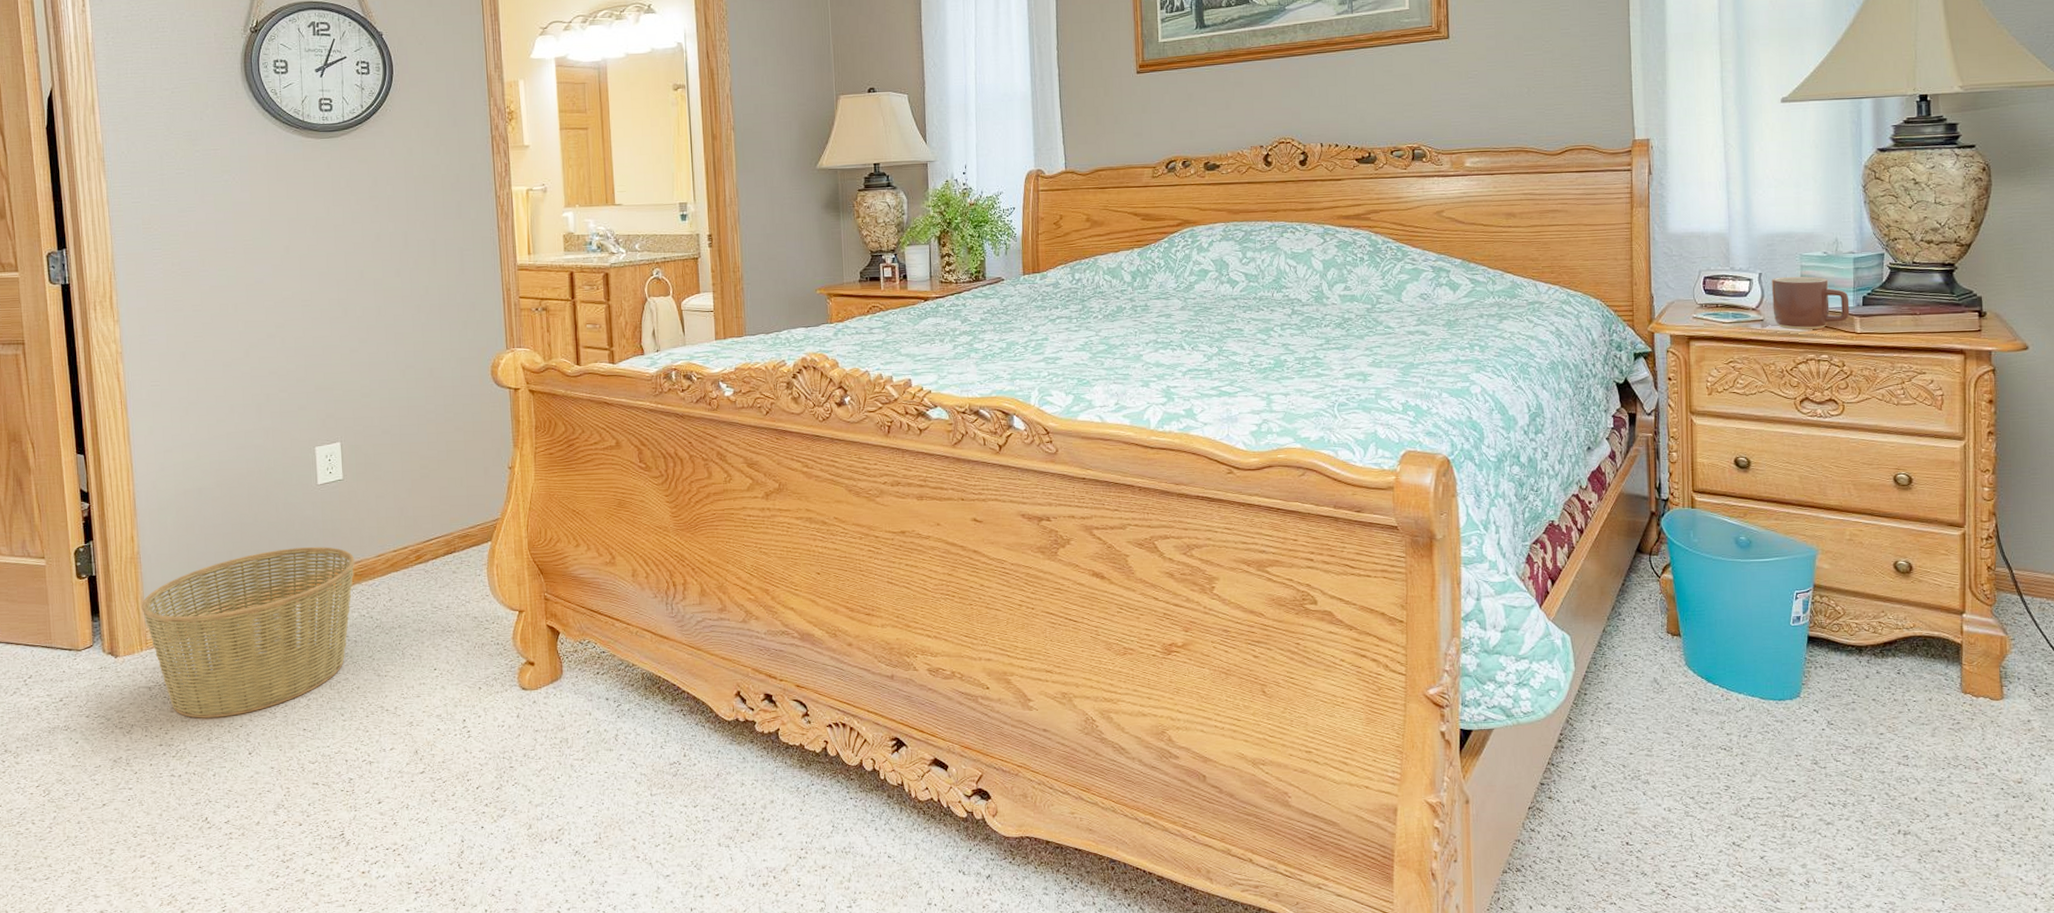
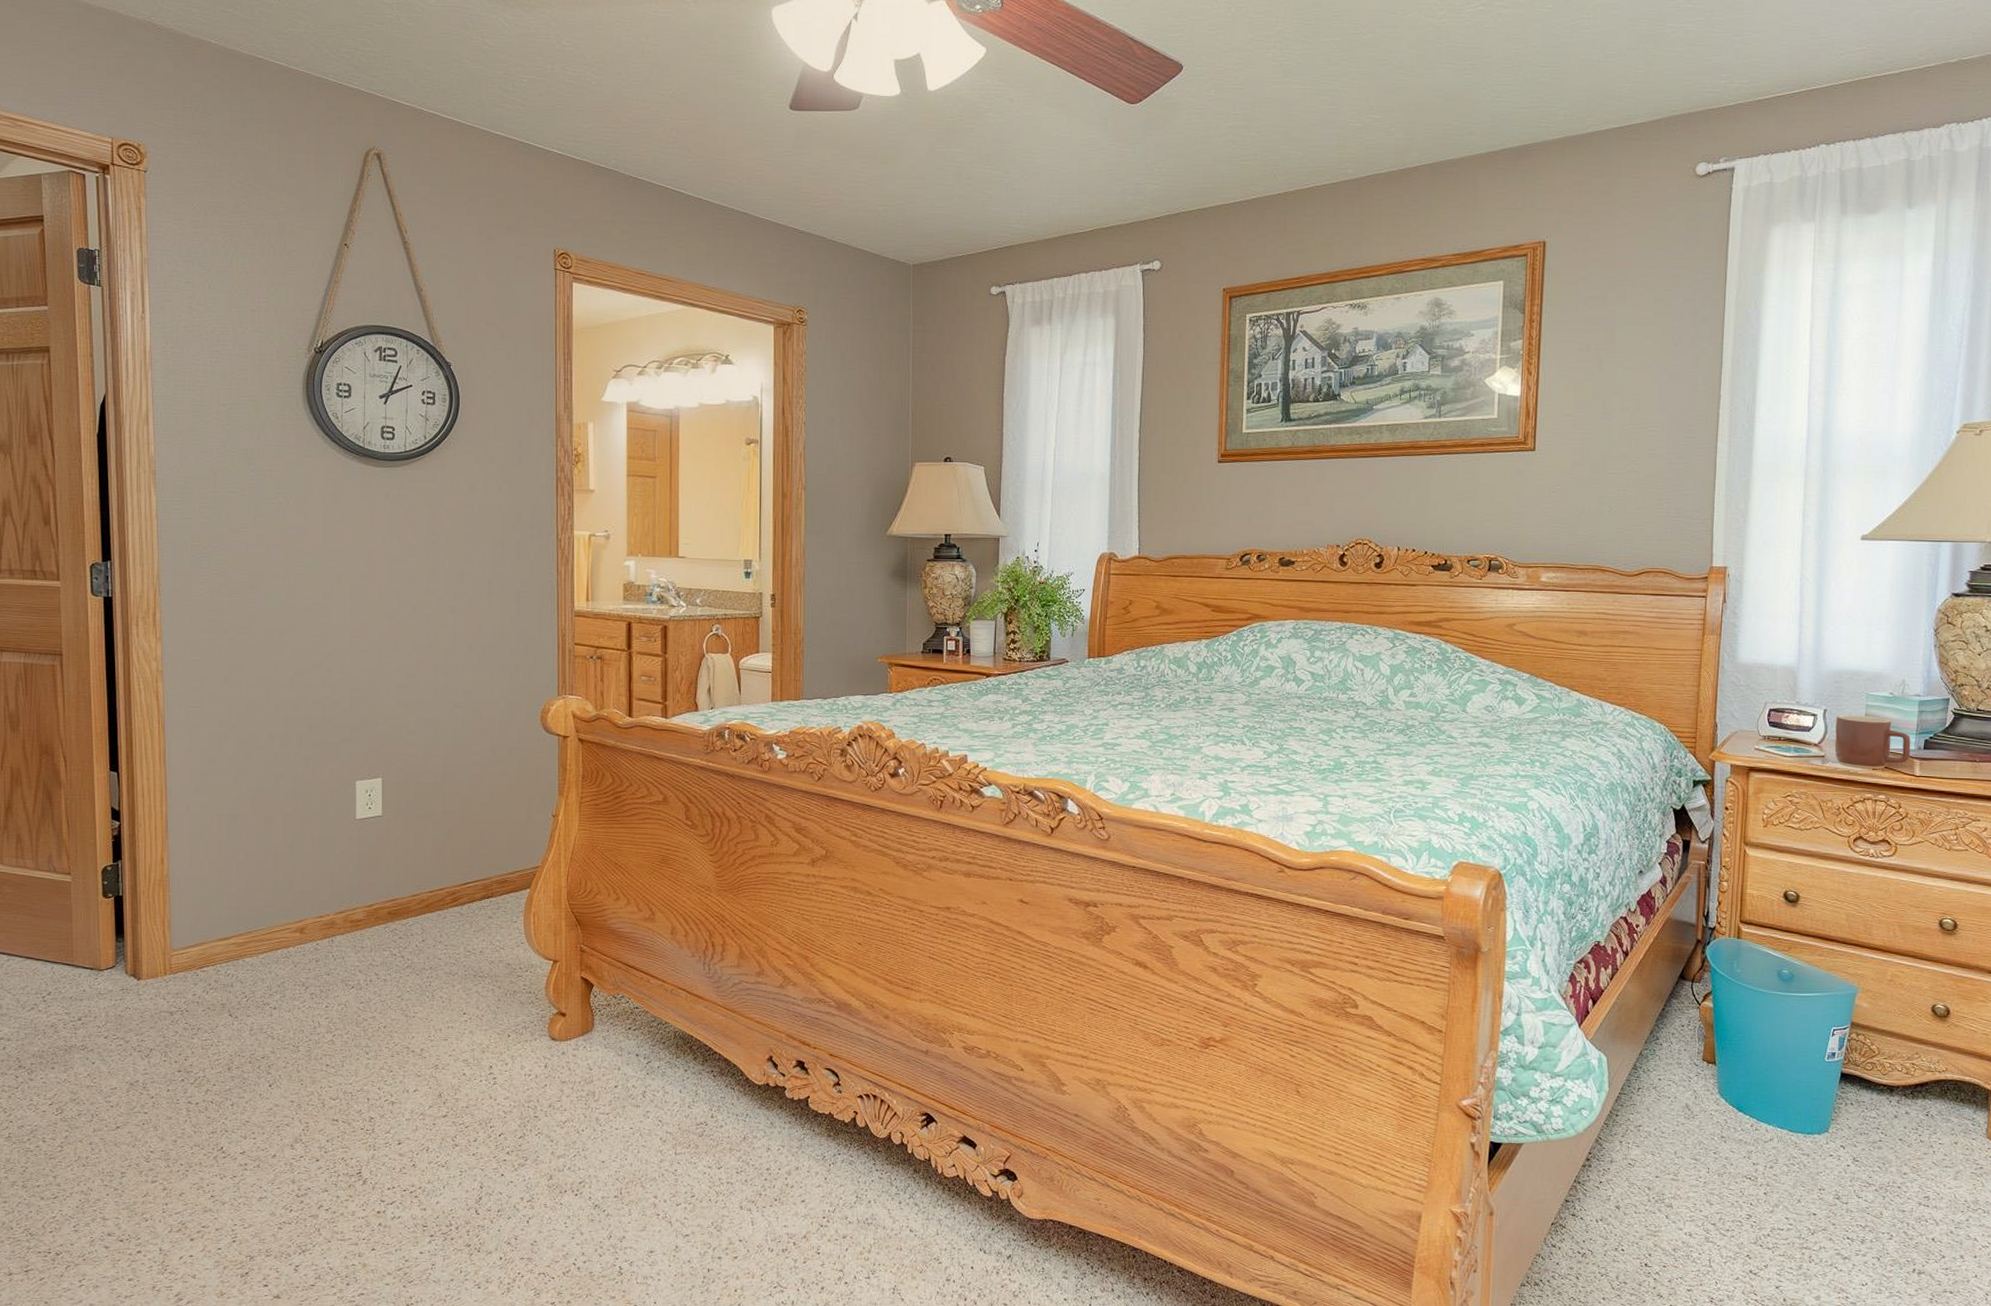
basket: present [141,547,355,718] -> none [167,882,389,1048]

